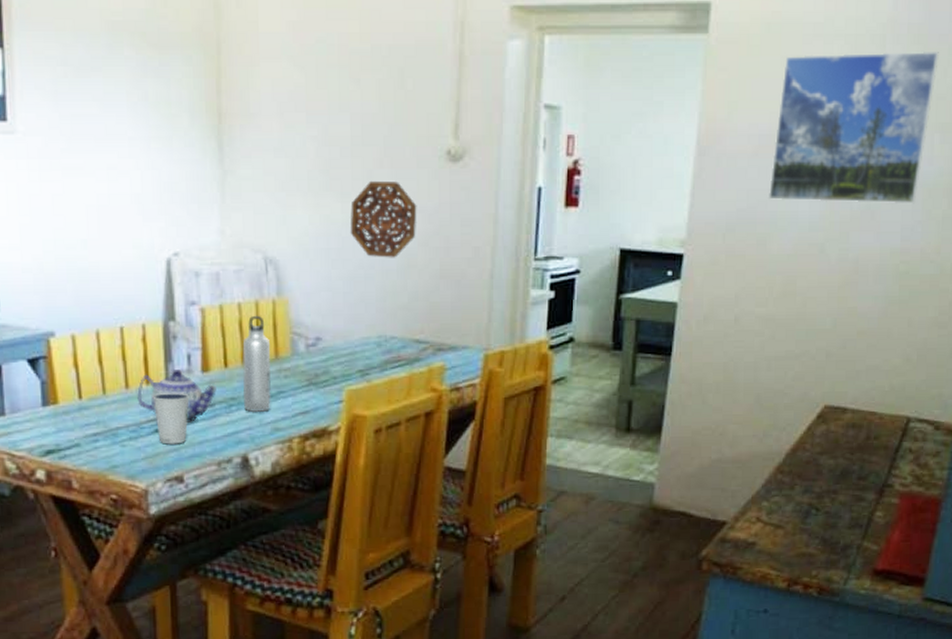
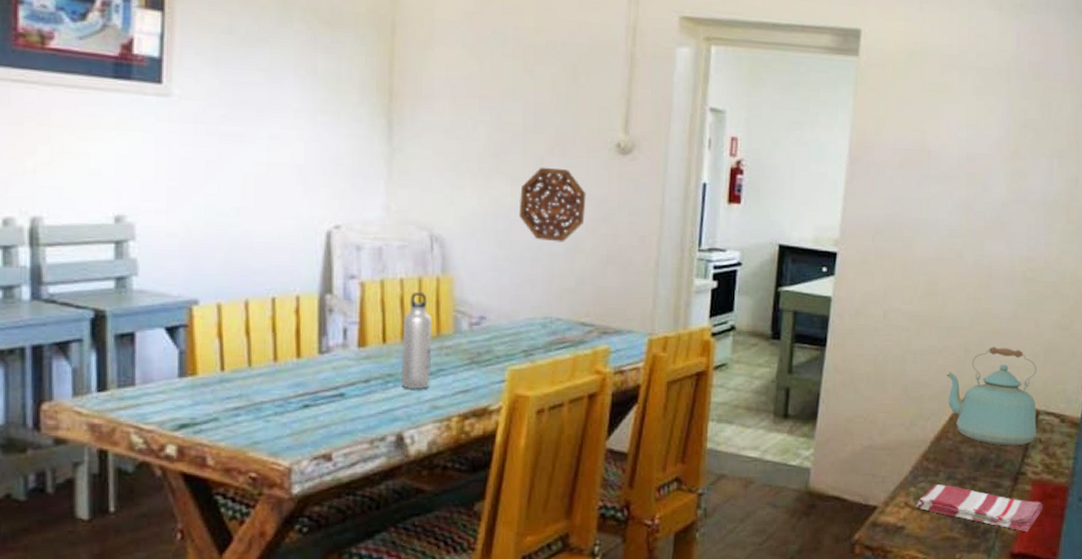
teapot: present [137,370,217,424] -> none [286,343,373,400]
dixie cup: present [152,391,191,444] -> none [303,366,345,421]
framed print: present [769,50,939,204] -> none [913,82,1055,218]
dish towel: none [769,497,912,548] -> present [916,483,1043,532]
kettle: none [805,349,909,457] -> present [947,346,1037,446]

